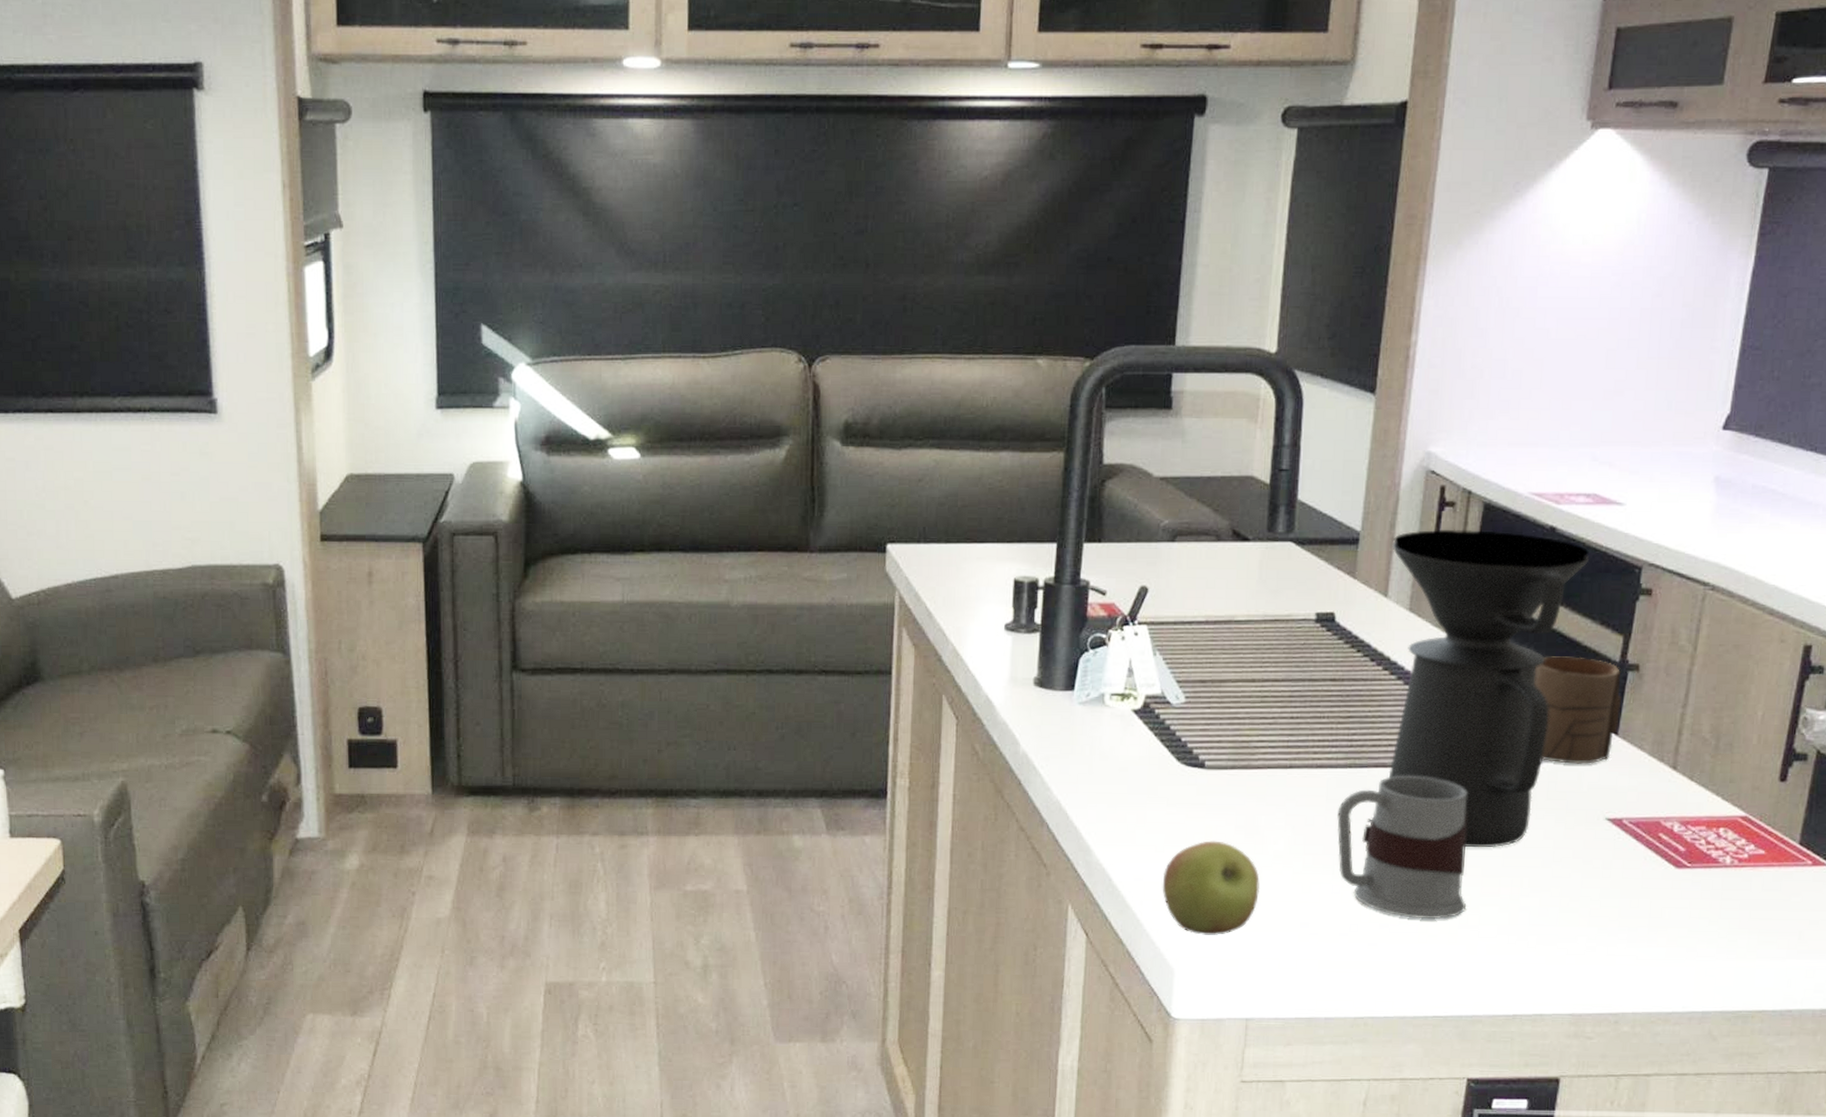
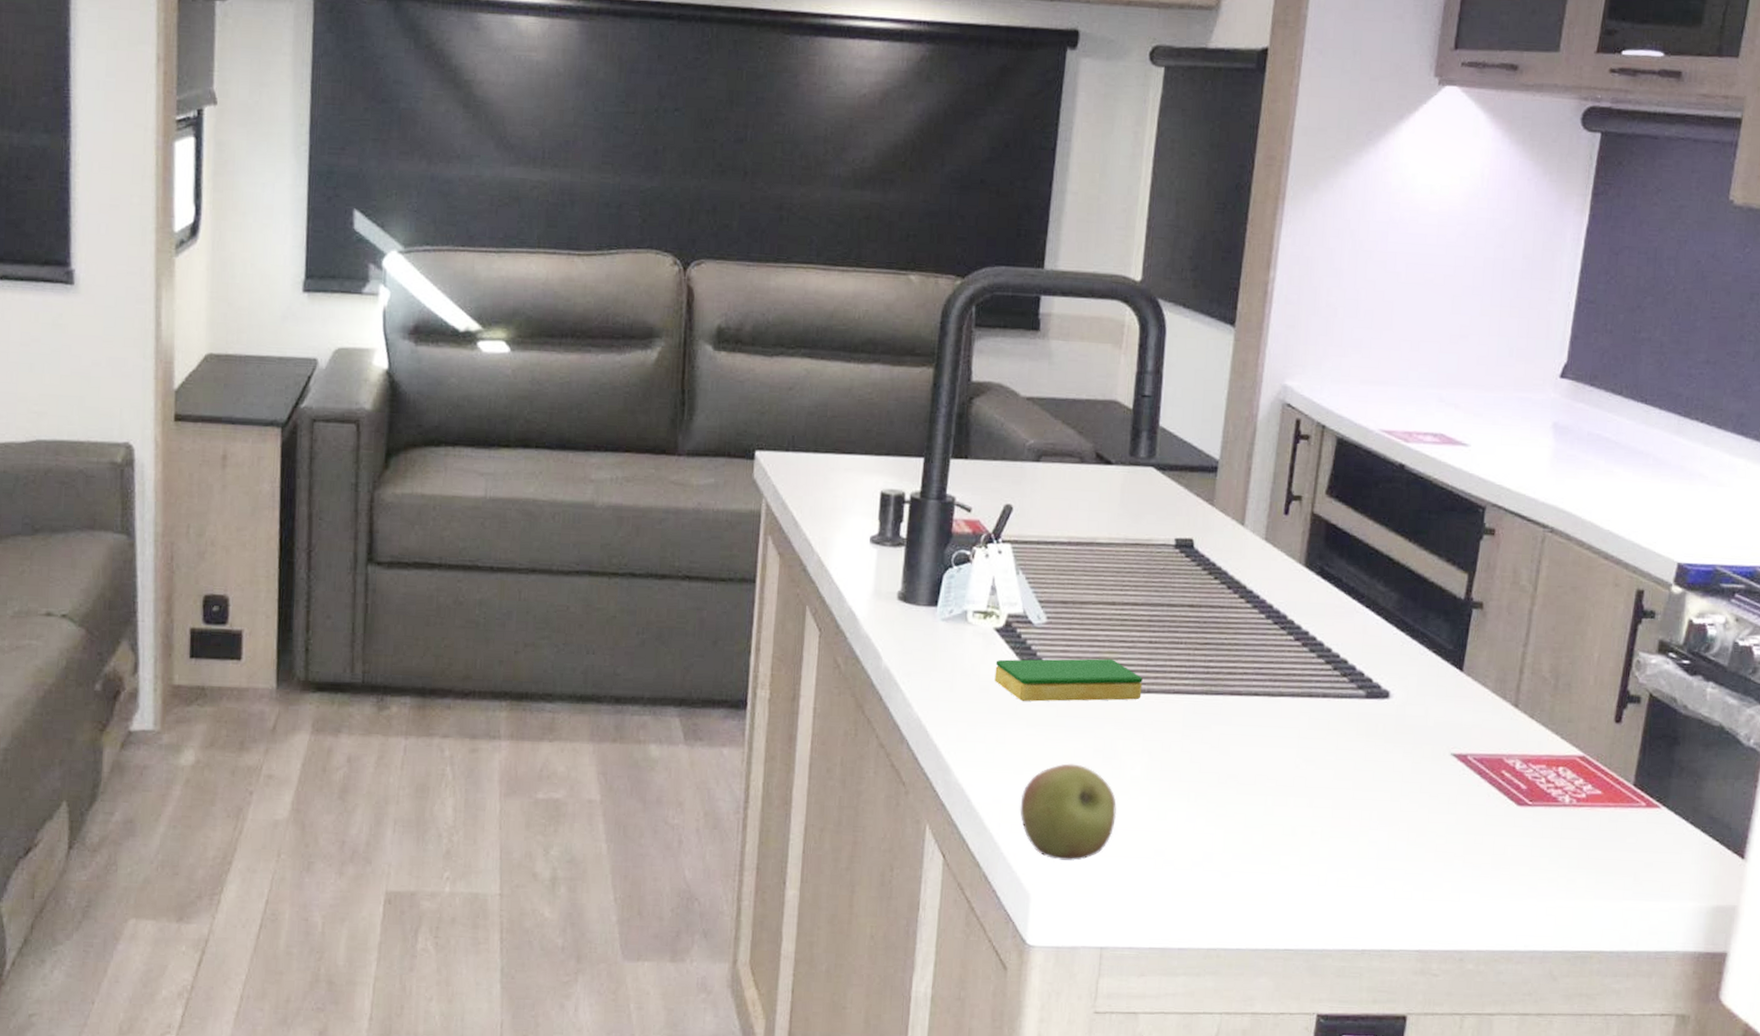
dish sponge: none [1133,735,1284,781] -> present [994,658,1143,702]
mug: present [1337,775,1467,919] -> none [1193,704,1319,850]
coffee maker: present [1388,529,1589,848] -> none [1243,461,1436,780]
cup: present [1534,656,1622,764] -> none [1384,591,1467,699]

